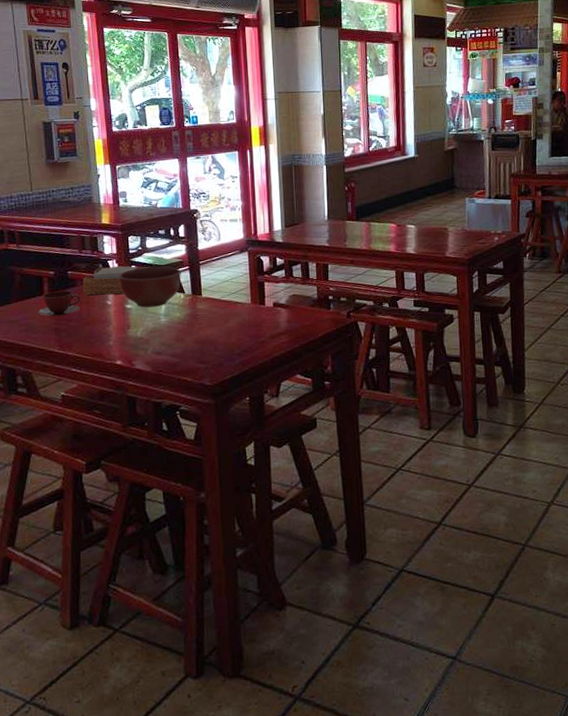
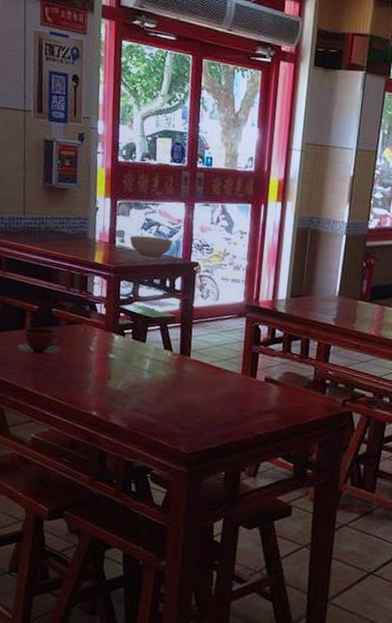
napkin holder: present [83,265,148,296] -> none [66,310,137,343]
bowl: present [119,266,181,308] -> none [105,316,172,361]
bowl: none [132,192,172,211] -> present [130,235,173,257]

